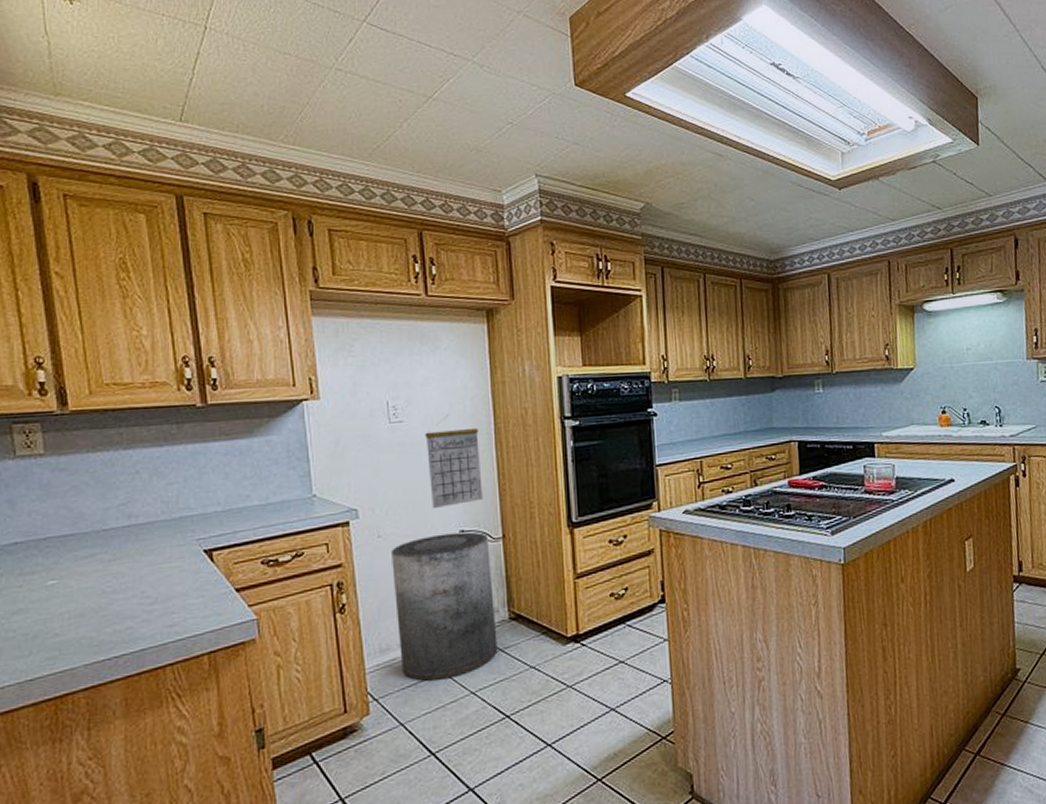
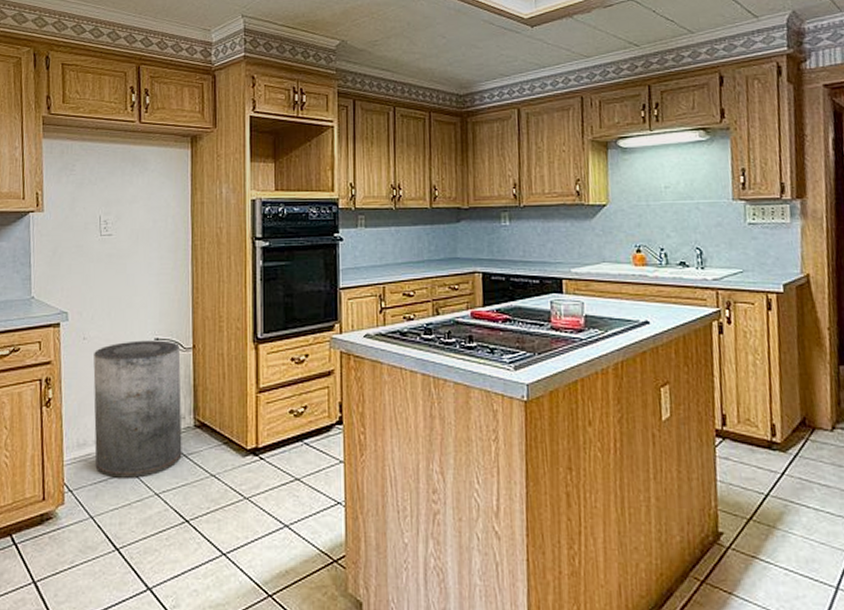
calendar: present [425,415,483,509] -> none [130,231,178,317]

